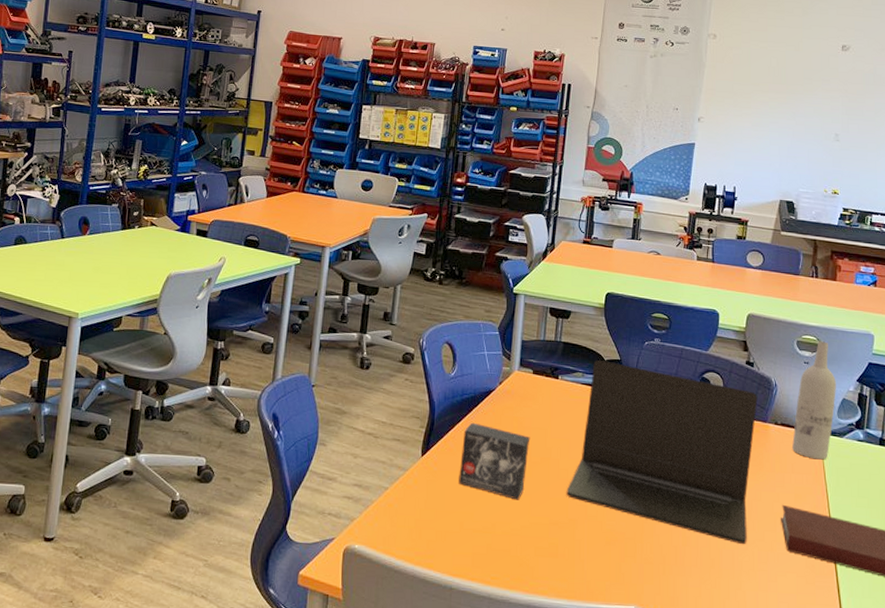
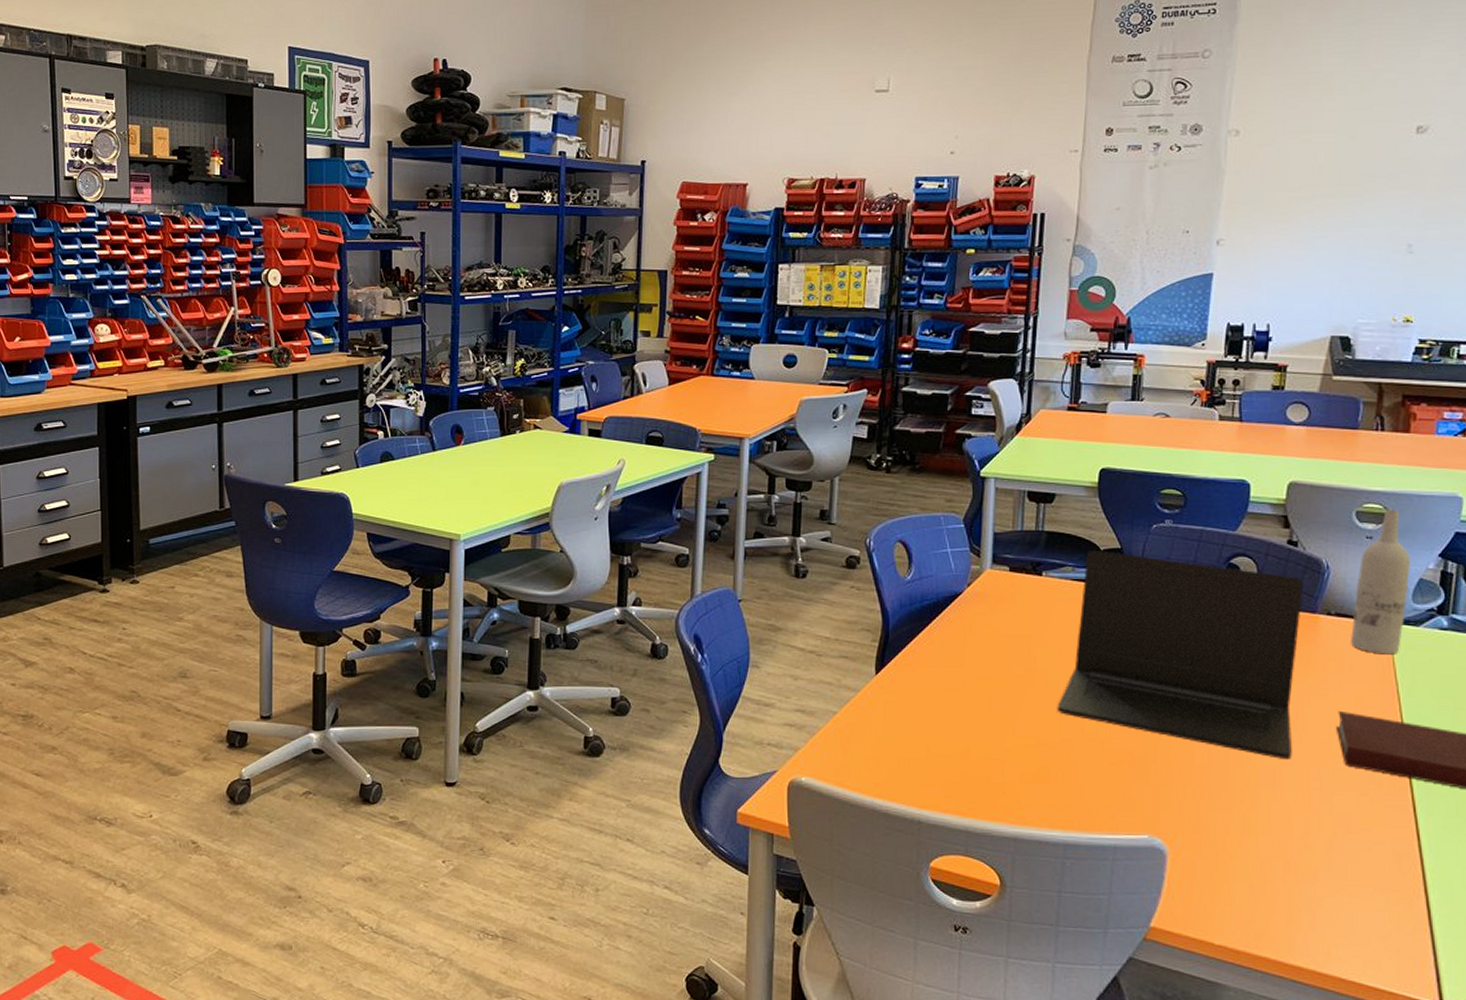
small box: present [459,422,530,500] -> none [922,632,1010,720]

